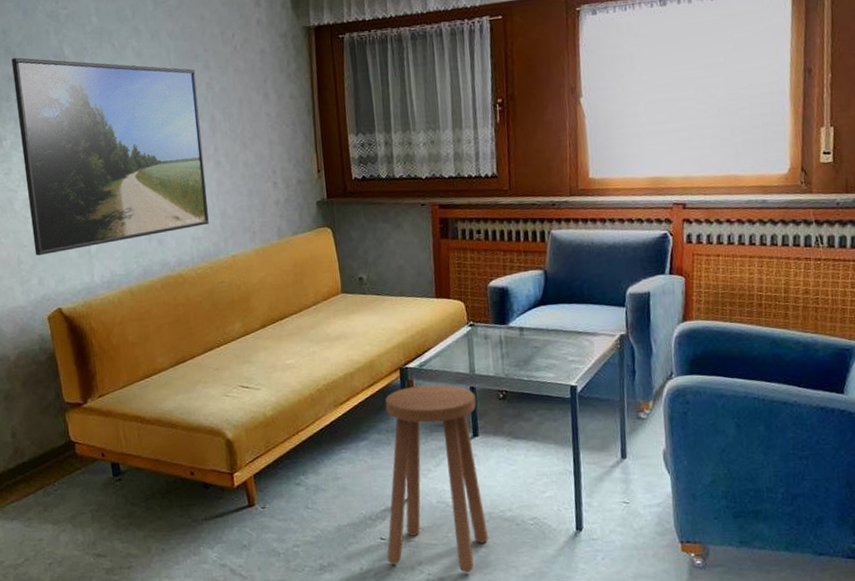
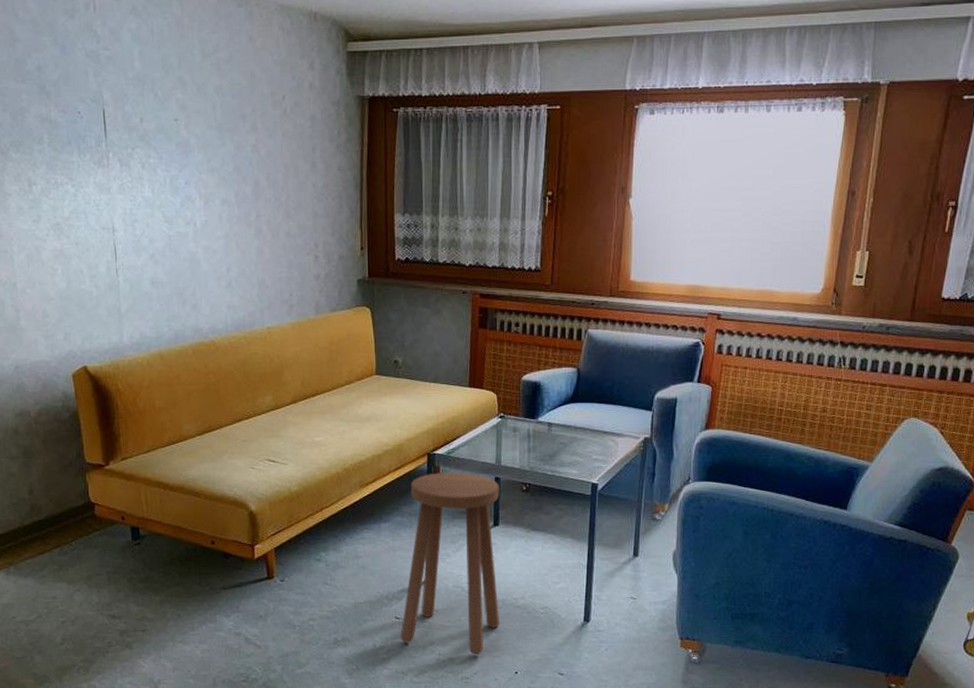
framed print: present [11,57,209,255] -> none [46,97,246,310]

